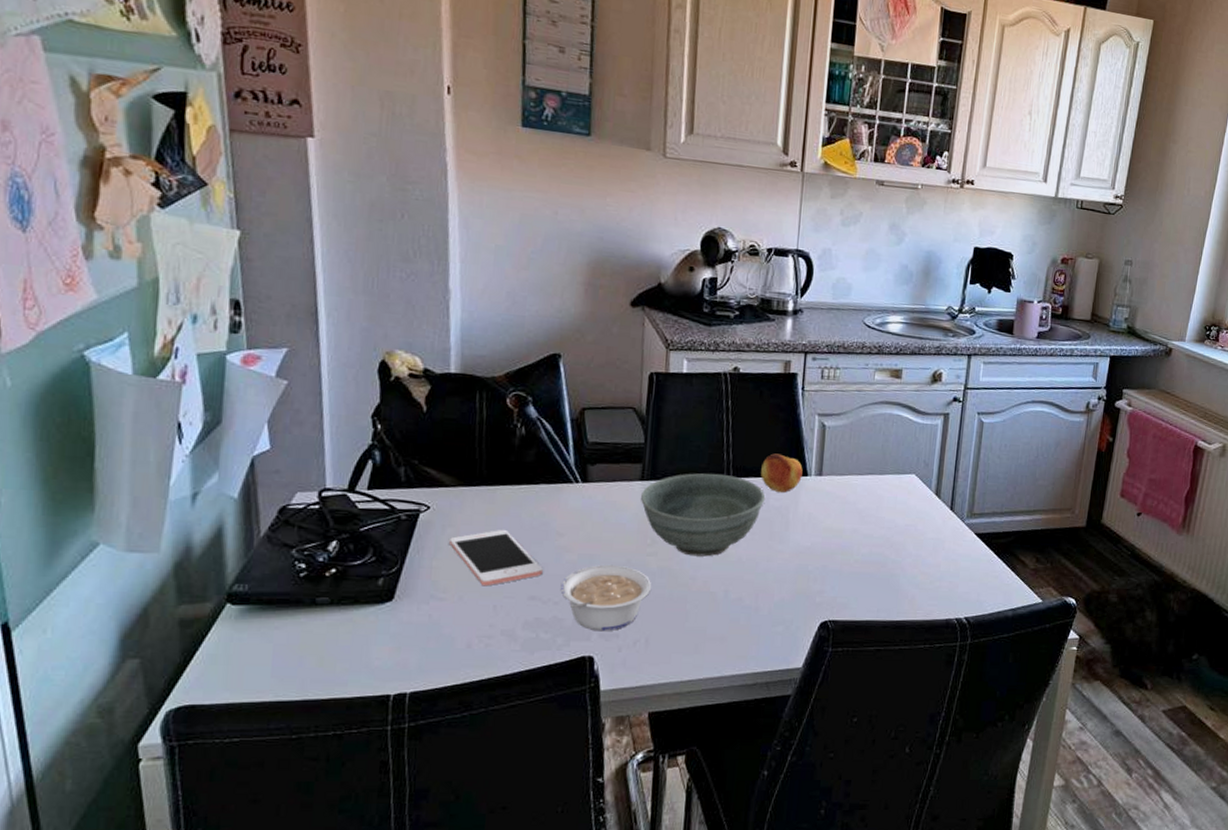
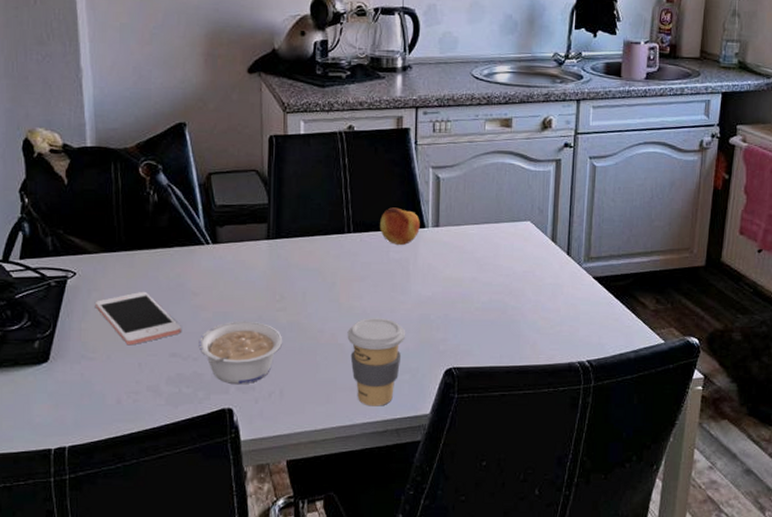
bowl: present [640,473,766,557] -> none [267,229,386,310]
coffee cup: none [720,566,782,658] -> present [347,318,406,406]

